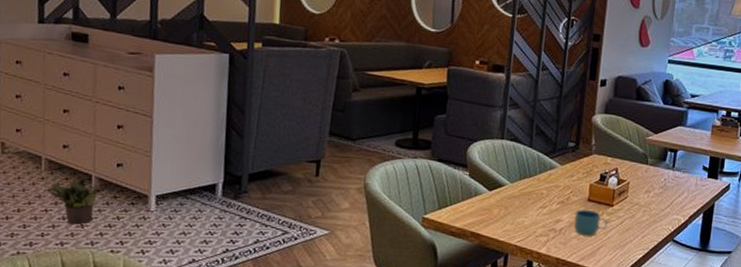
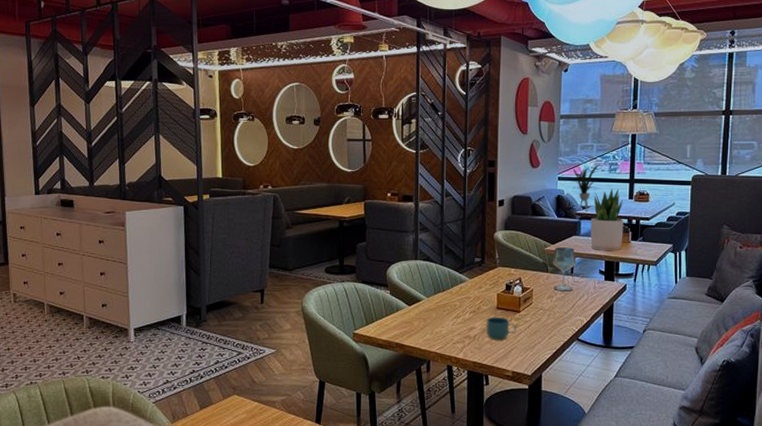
potted plant: present [49,176,102,225] -> none [51,317,91,356]
wine glass: none [652,137,680,187] -> present [552,247,577,292]
house plant: none [682,49,714,101] -> present [571,164,600,211]
planter: none [696,77,736,147] -> present [590,188,624,252]

